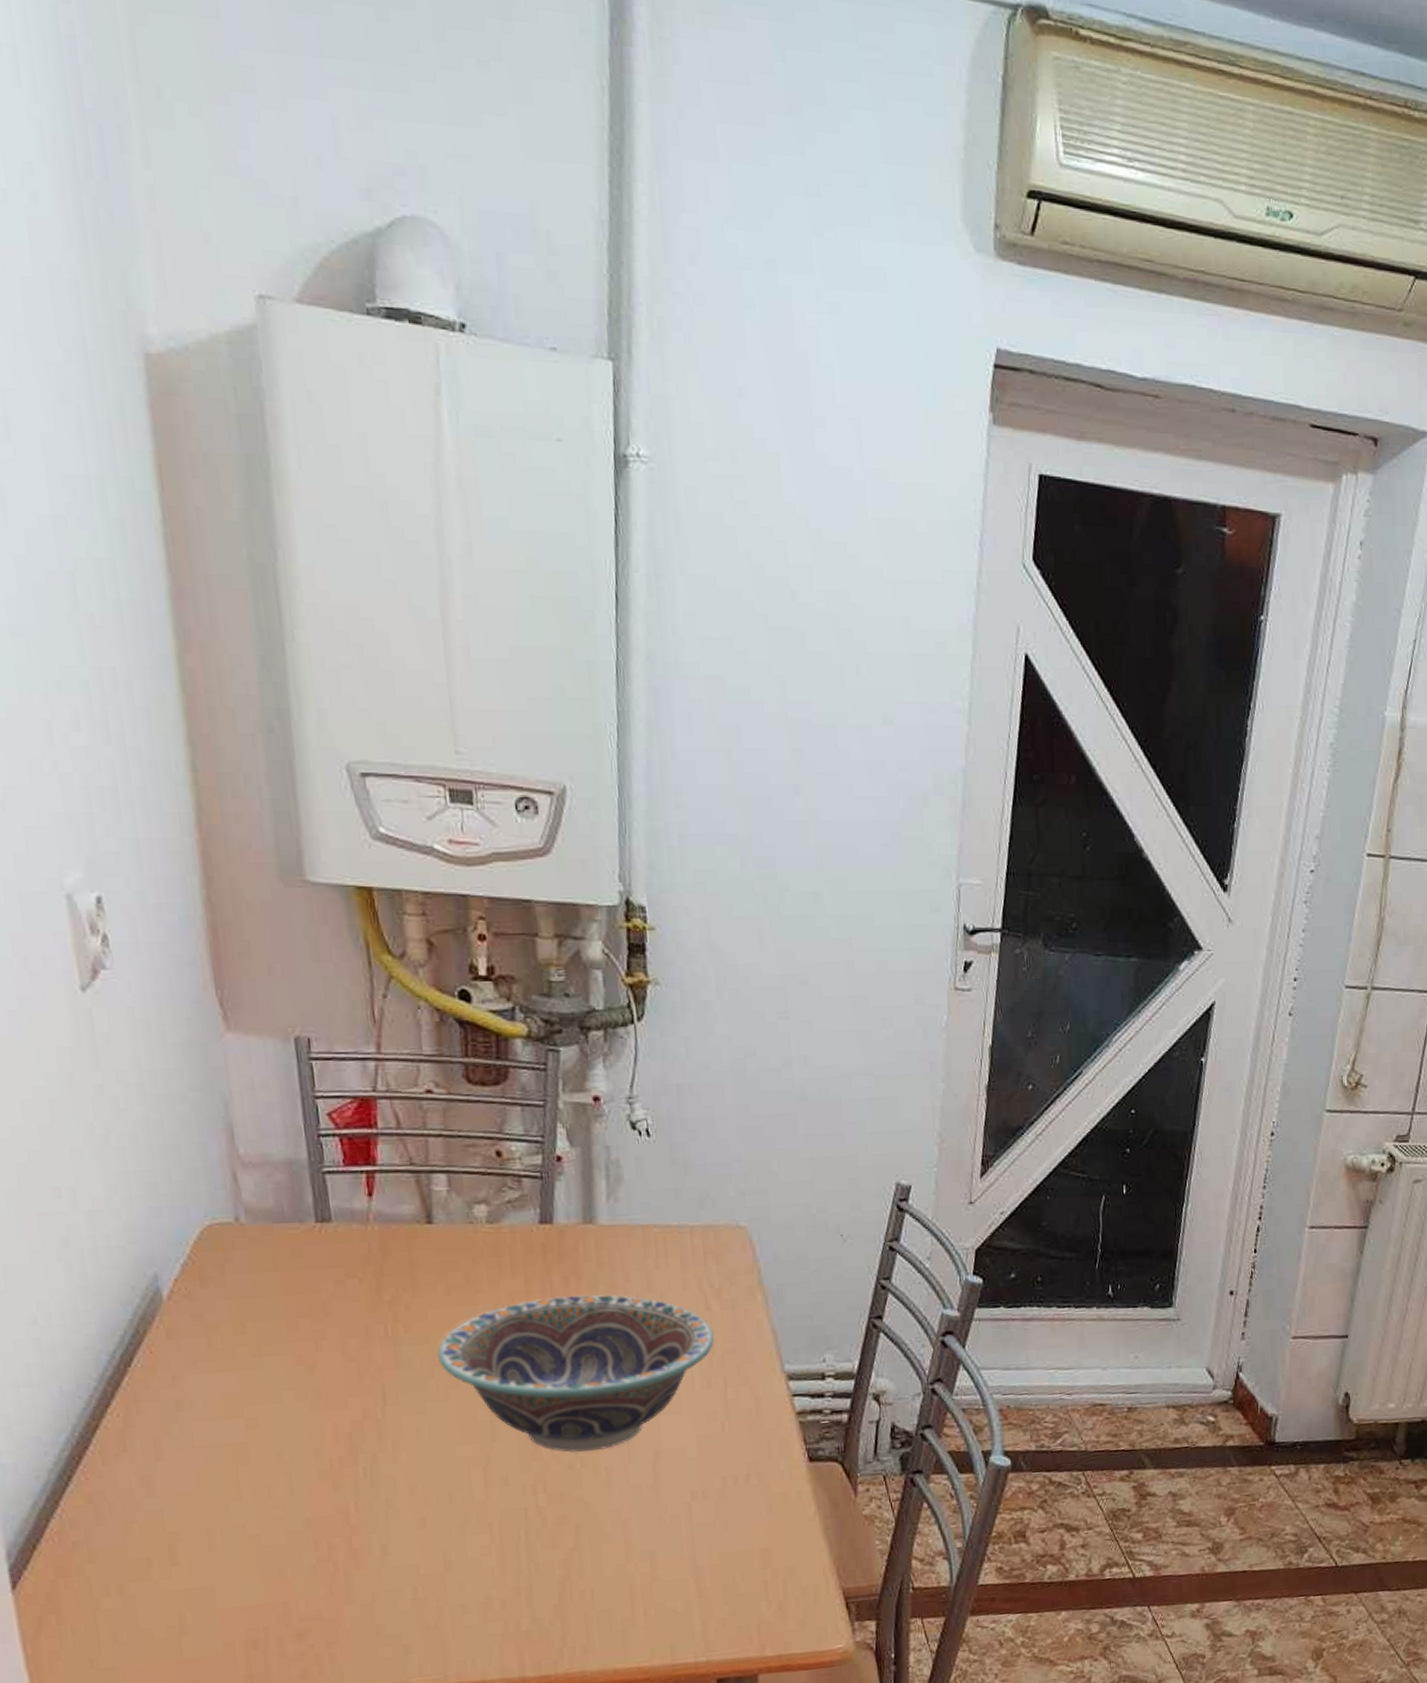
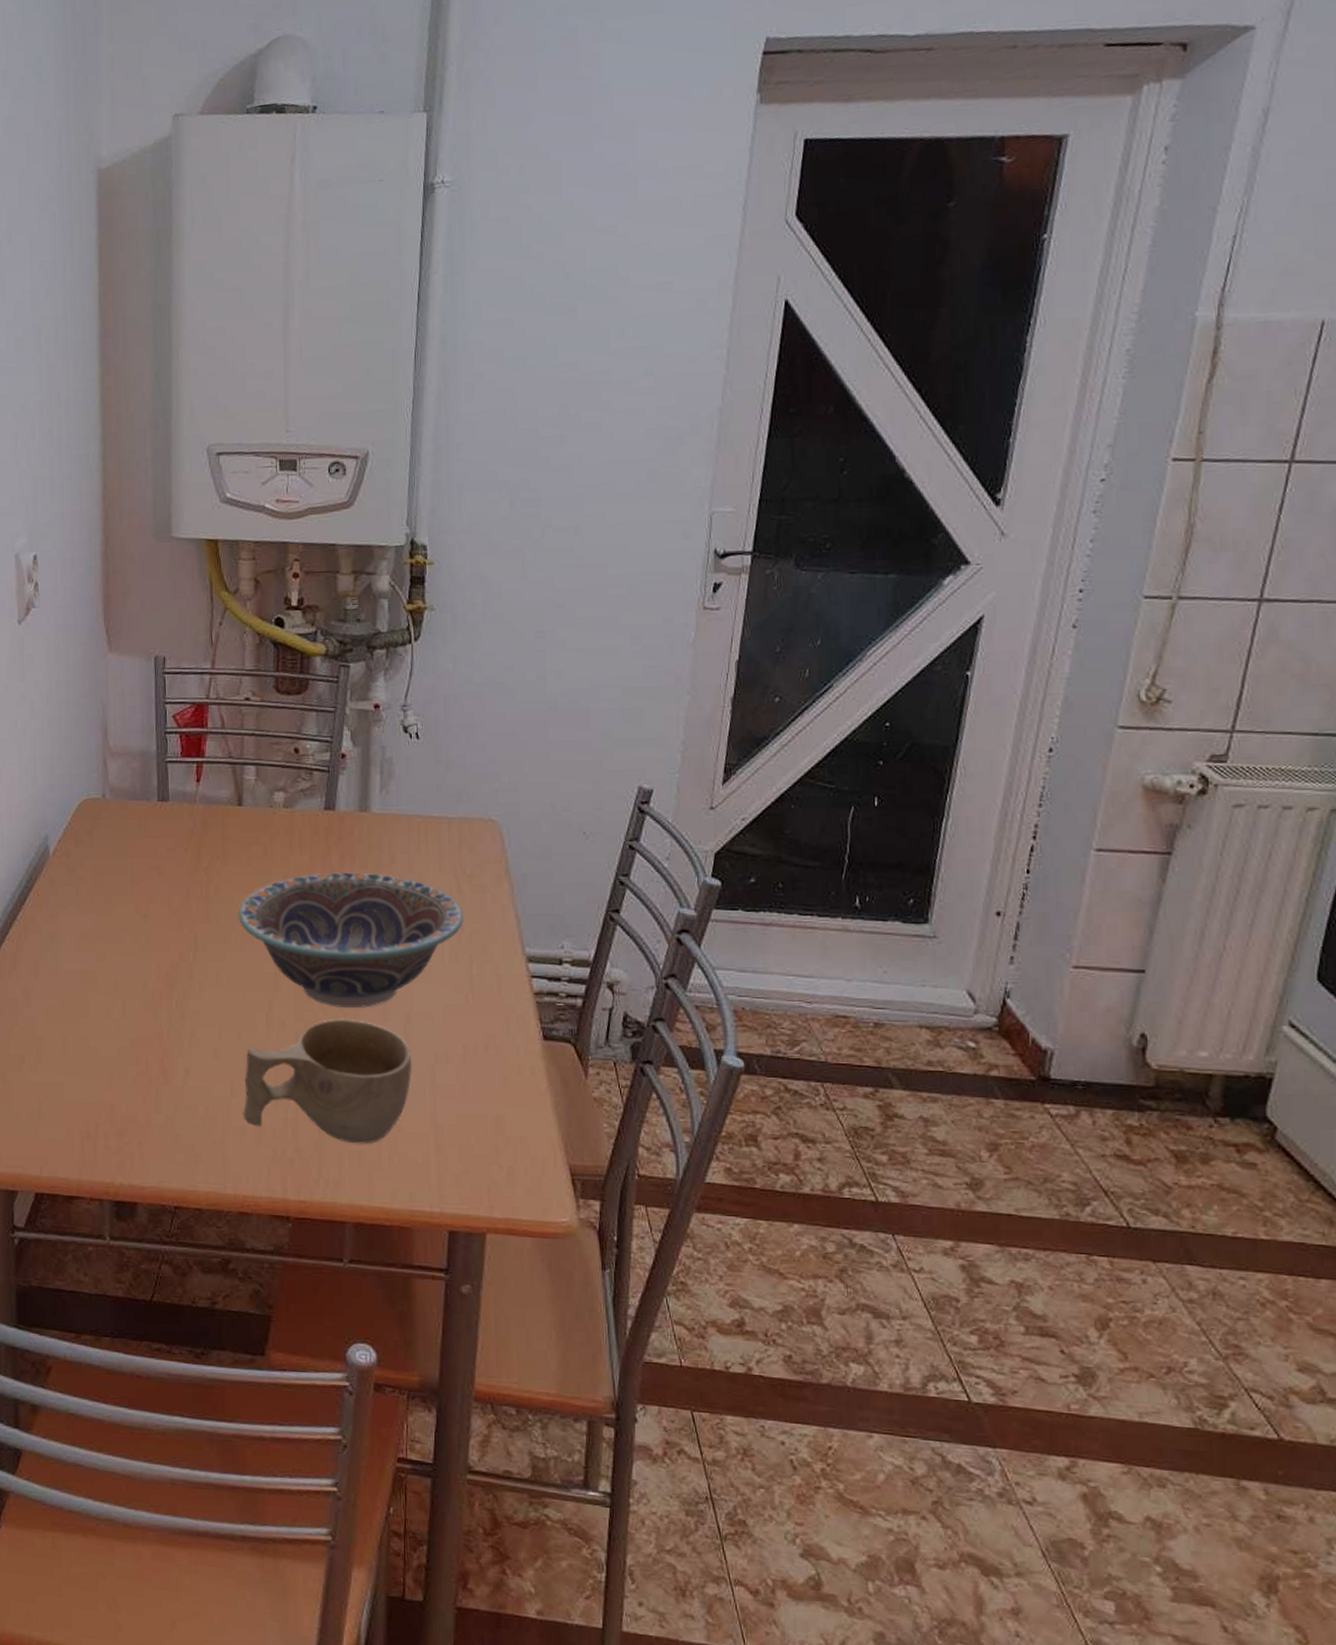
cup: none [461,1464,665,1603] -> present [243,1019,411,1144]

